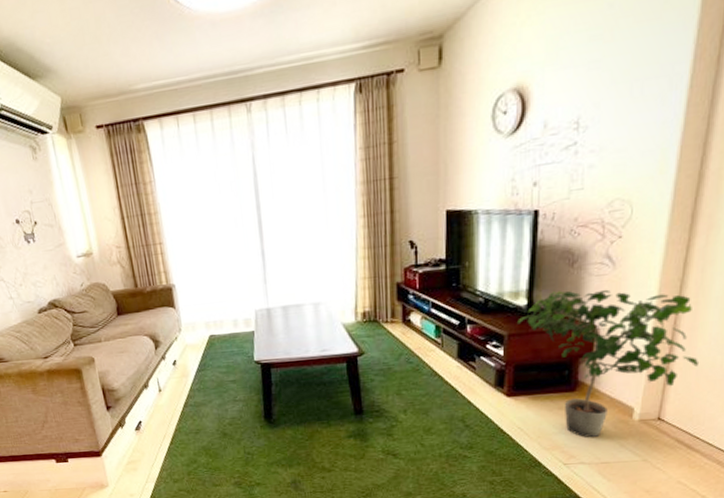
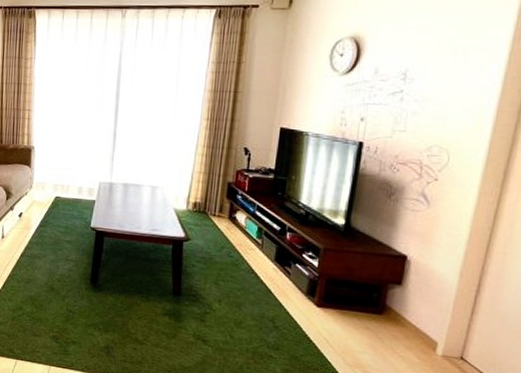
potted plant: present [518,289,700,438] -> none [334,217,505,364]

